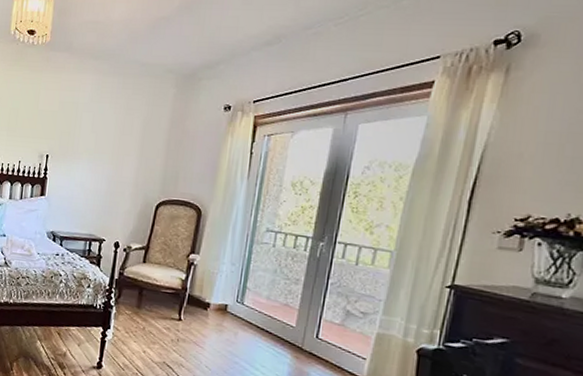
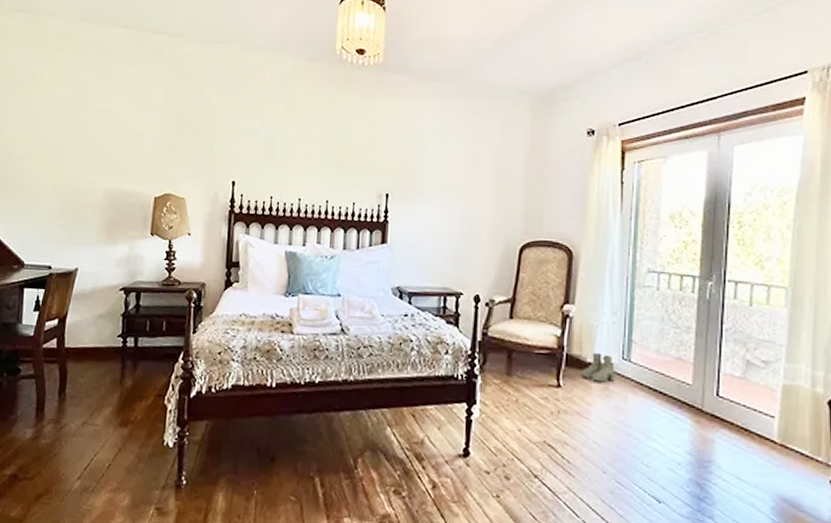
boots: none [199,294,230,320] -> present [580,352,615,382]

